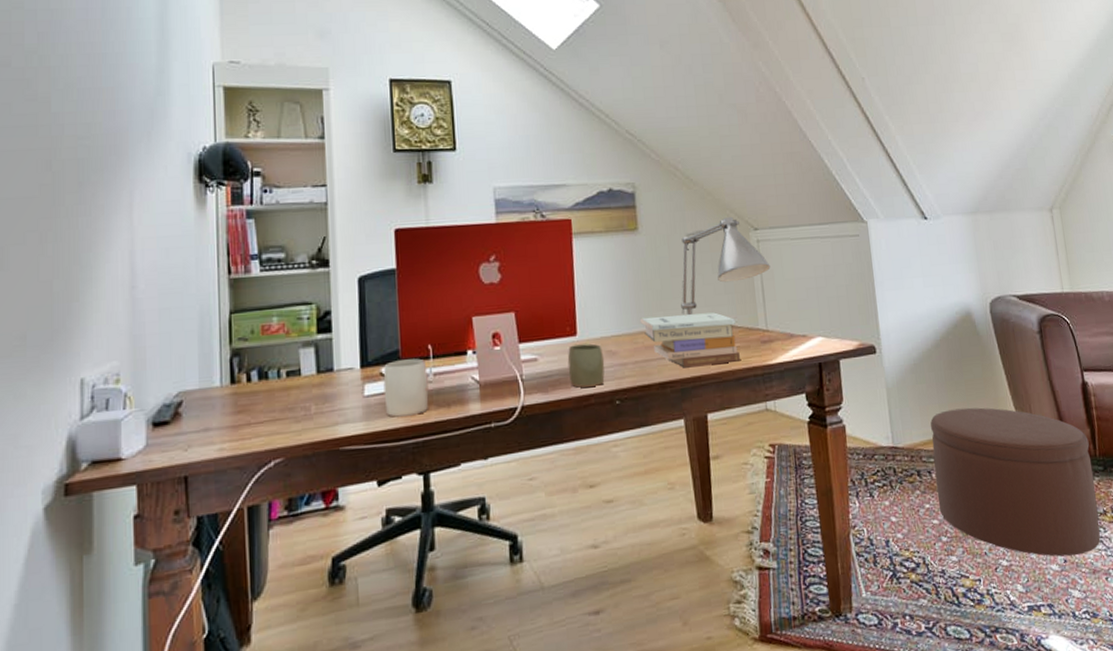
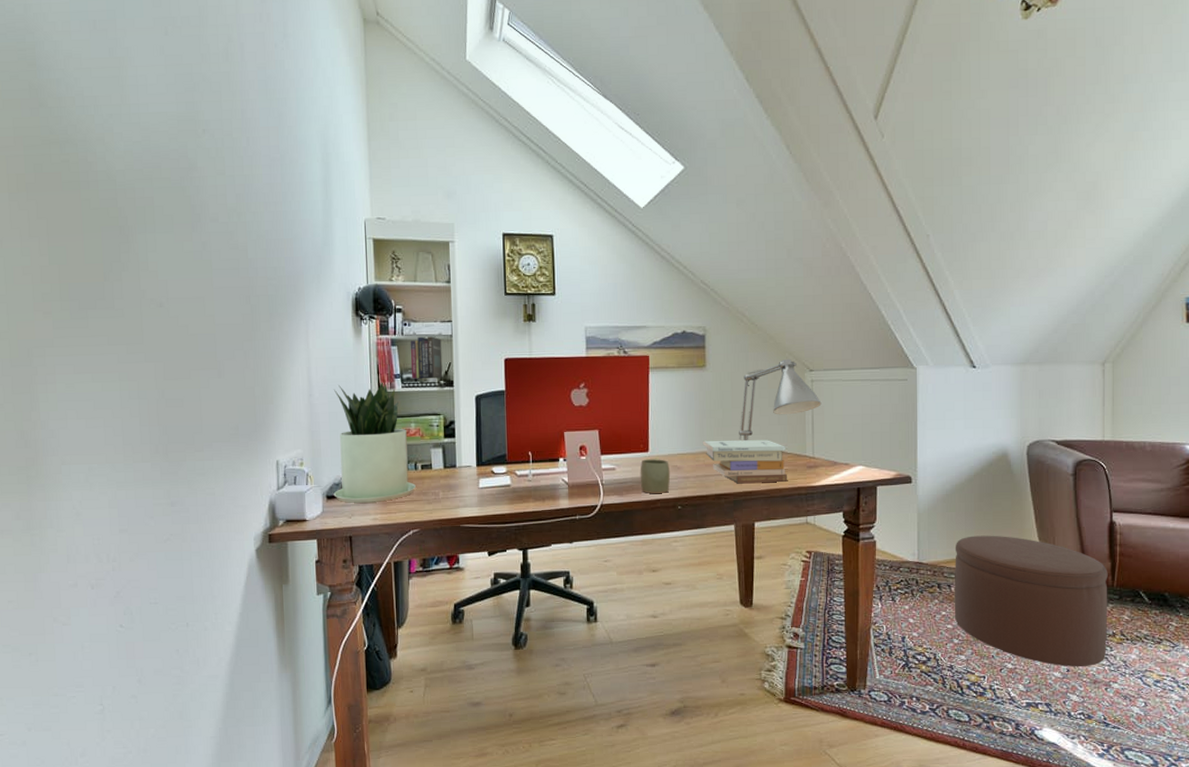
planter: none [162,265,279,430] -> present [333,382,416,503]
books: none [272,205,315,260] -> present [410,336,443,379]
mug: present [383,358,429,417] -> none [493,462,528,506]

